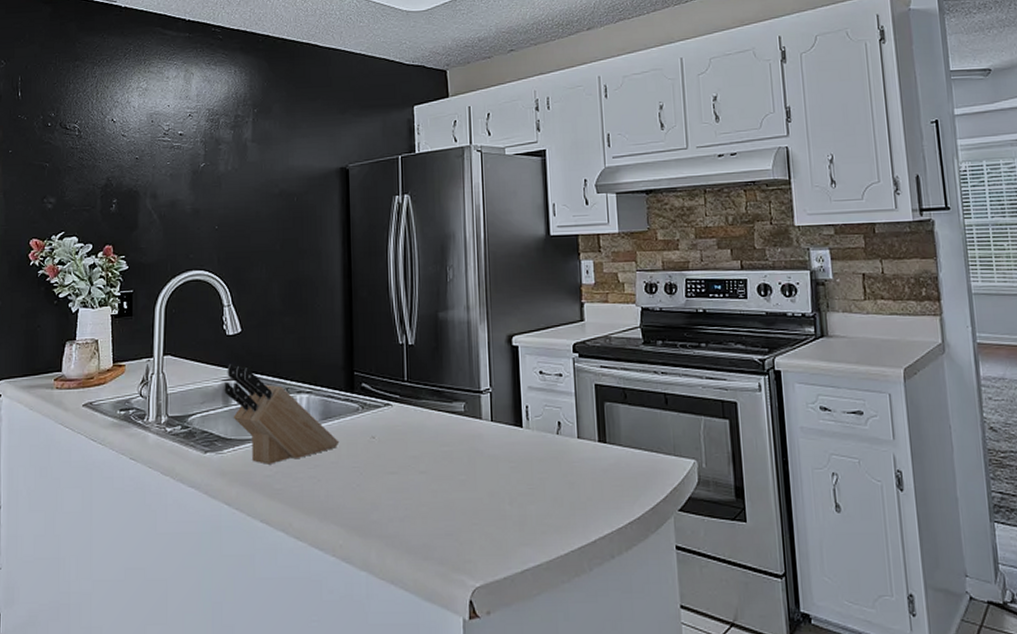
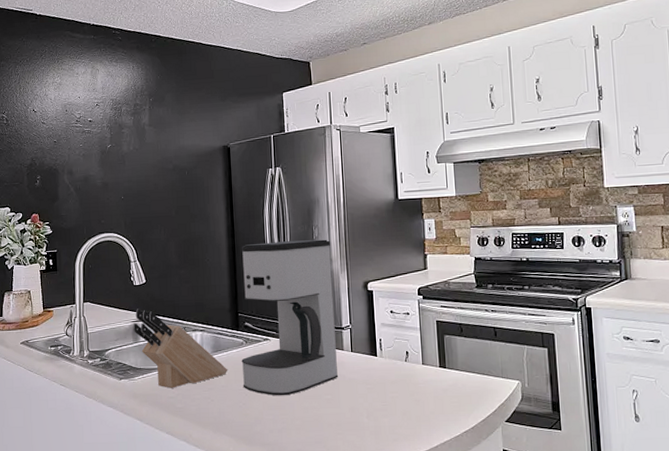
coffee maker: none [356,282,476,476] -> present [241,239,339,396]

